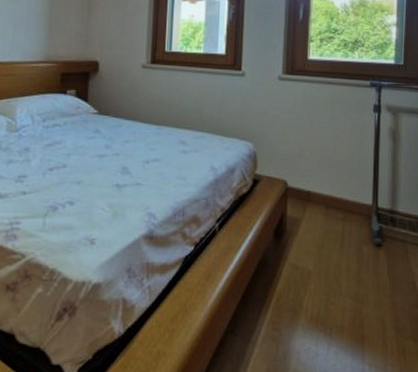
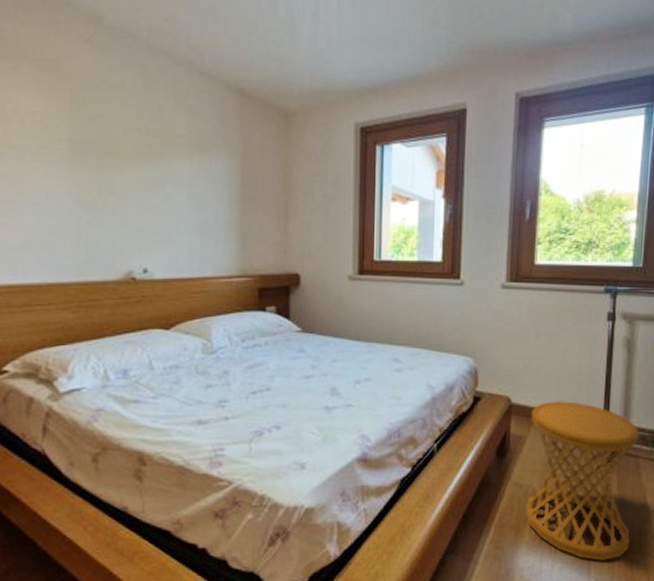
side table: none [301,185,406,346] -> present [525,400,639,561]

